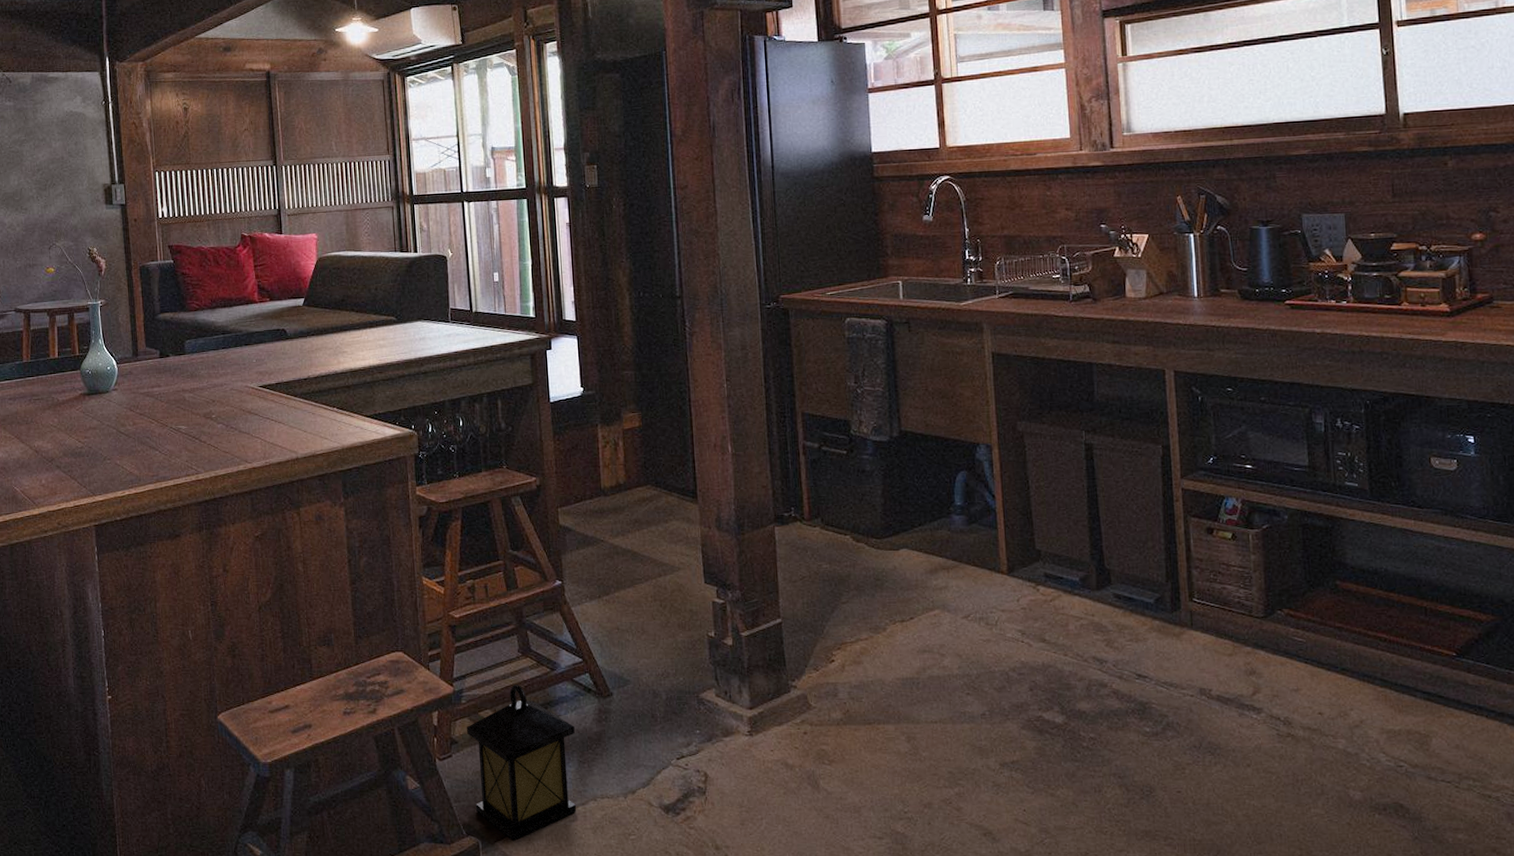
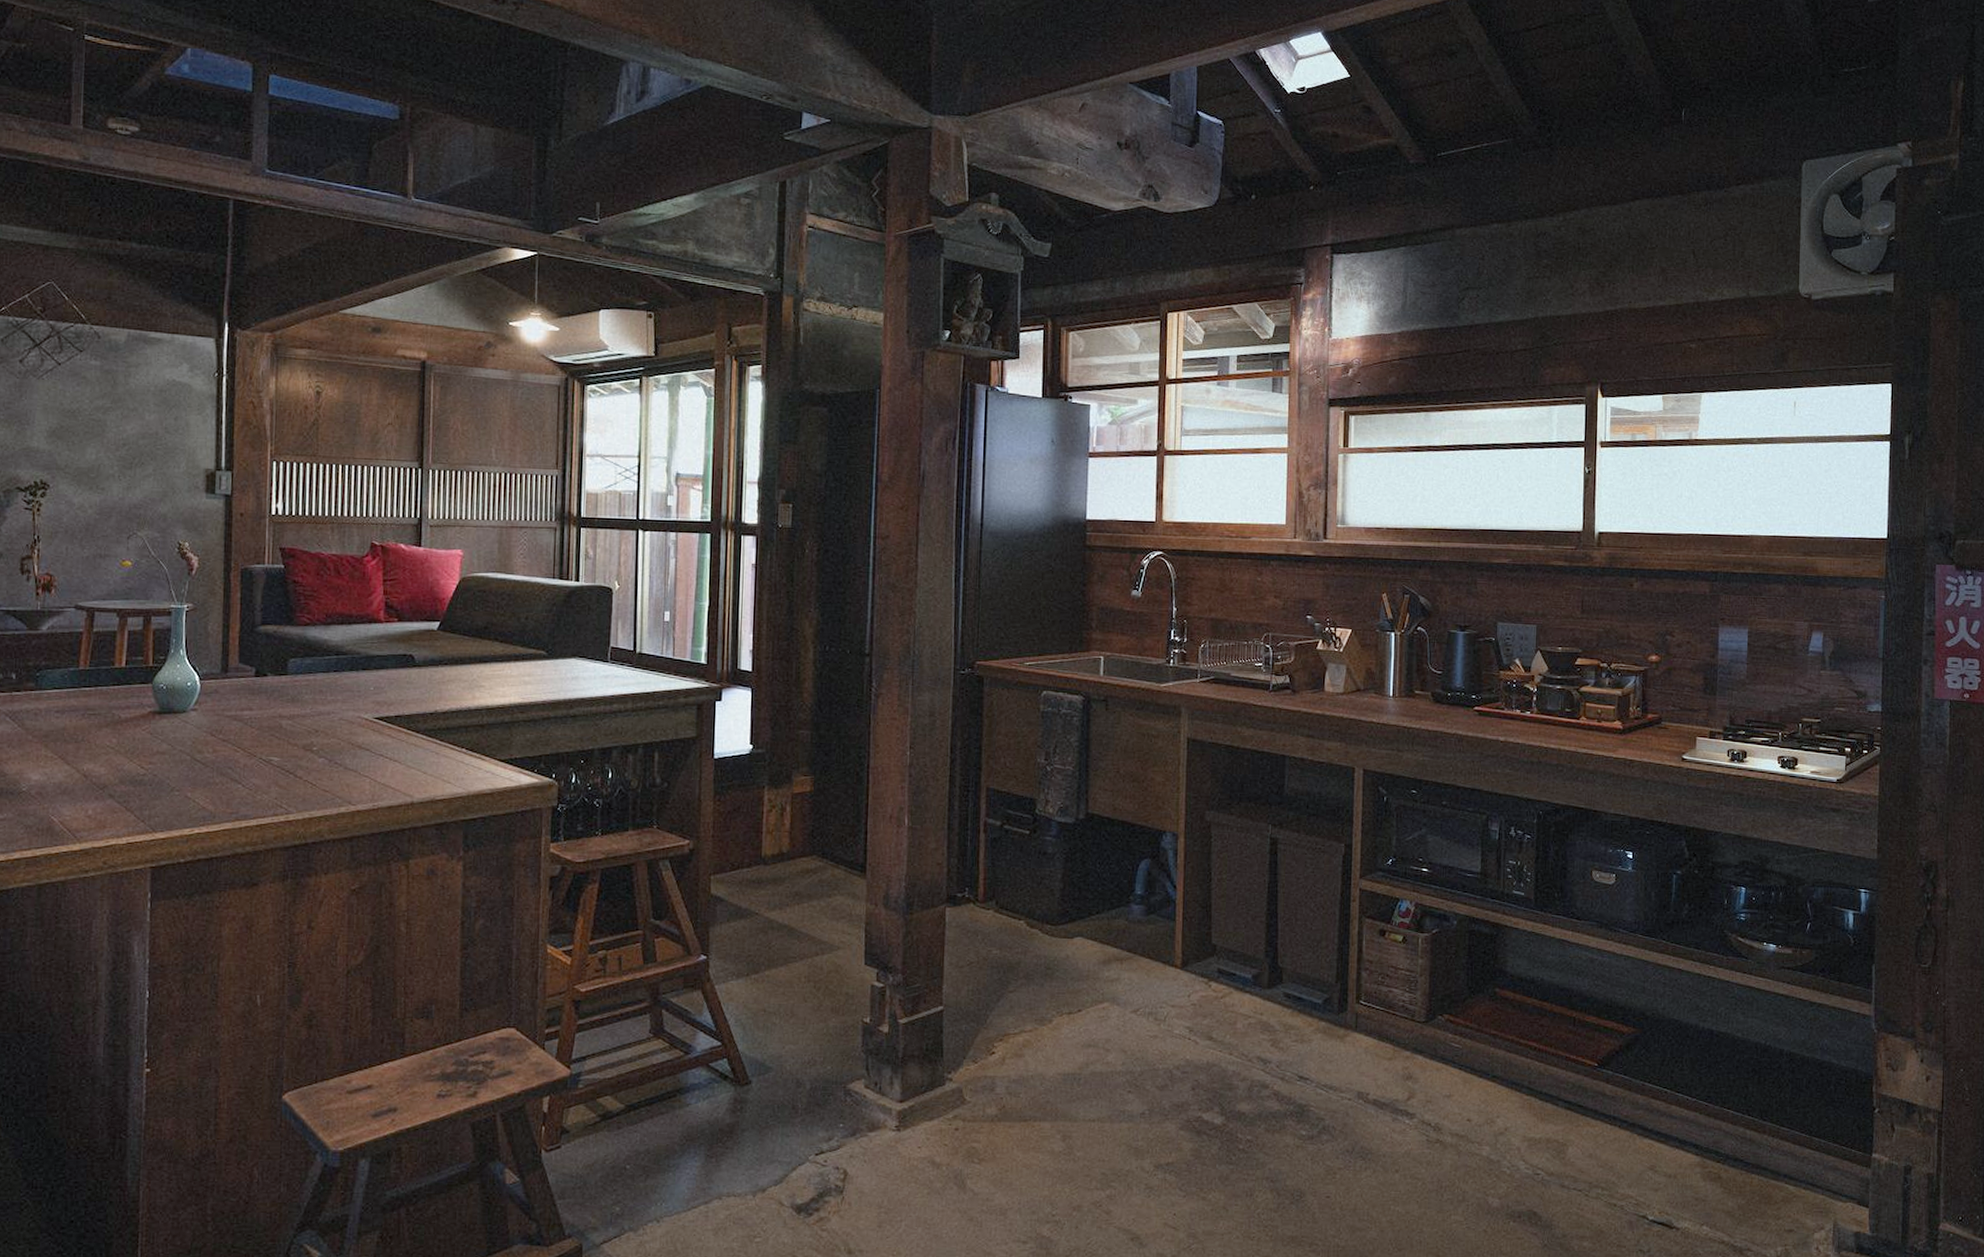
lantern: present [467,685,576,841] -> none [581,1069,705,1243]

